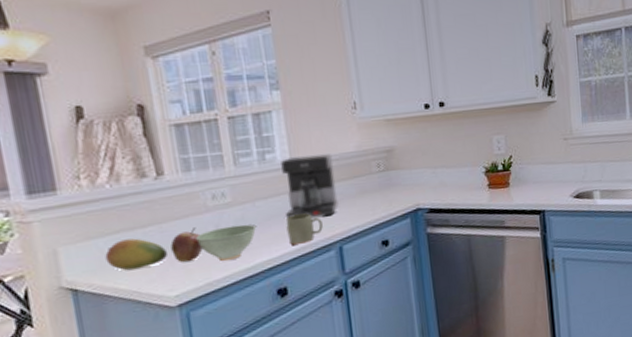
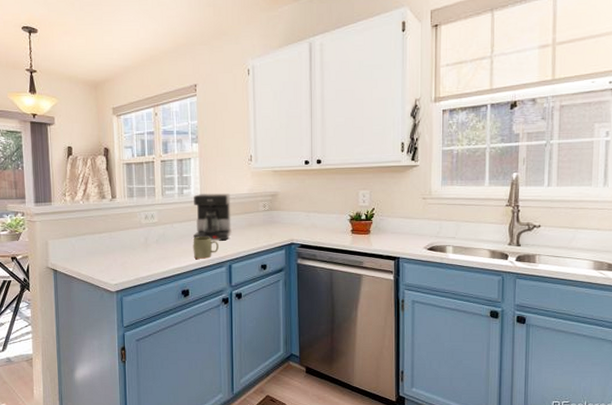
fruit: present [105,238,169,271] -> none [75,240,114,262]
fruit: present [170,227,203,263] -> none [115,237,136,262]
bowl: present [196,224,256,262] -> none [132,239,172,265]

